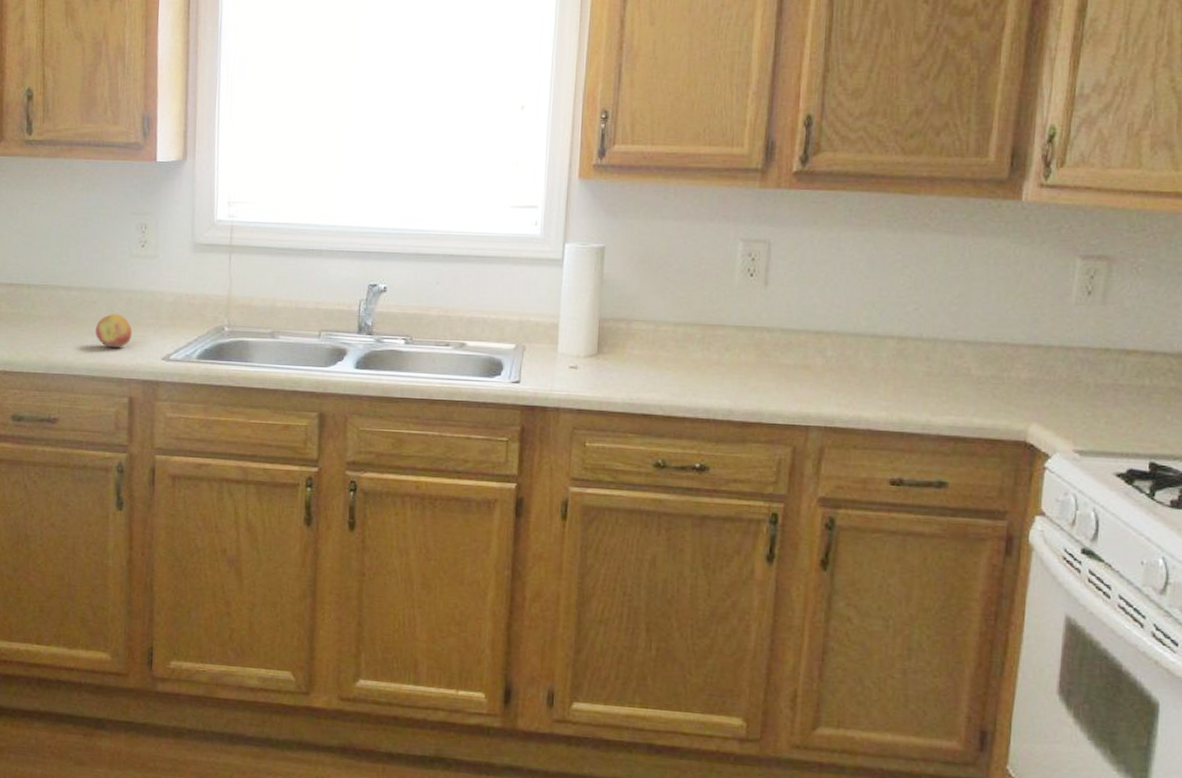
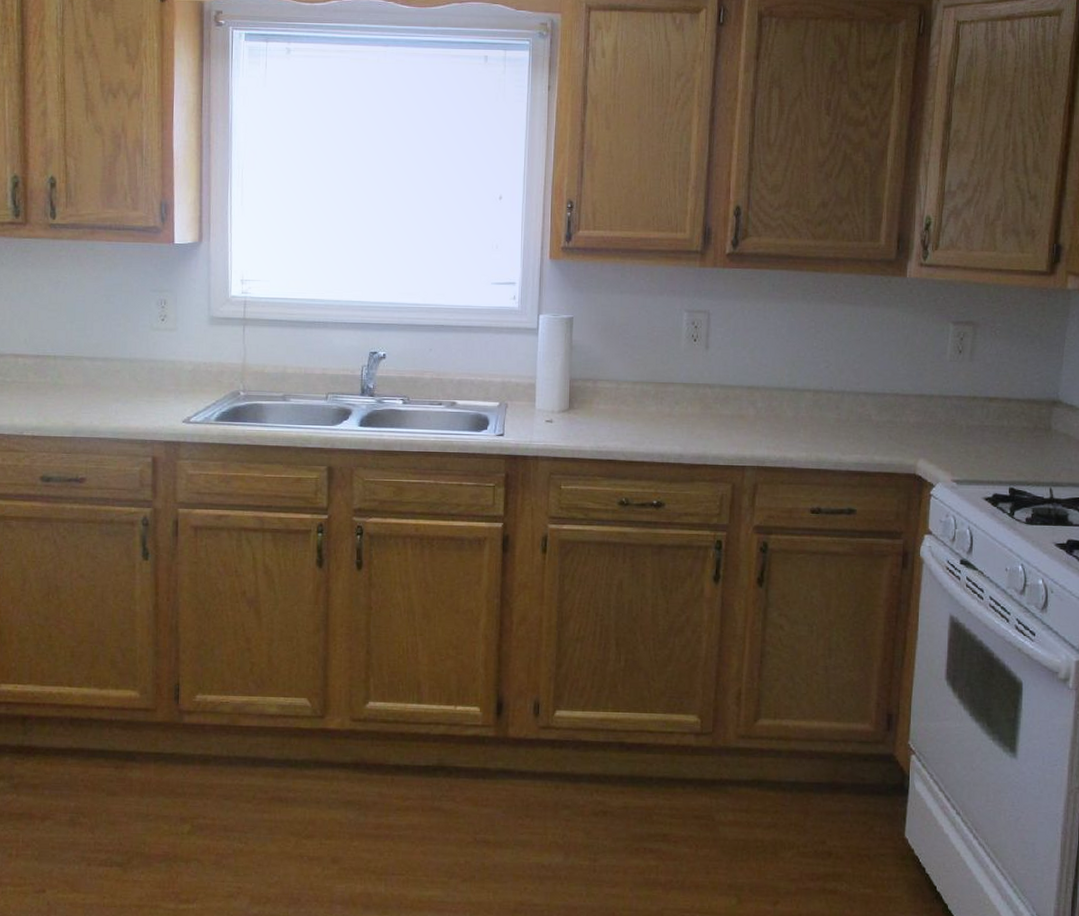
fruit: present [95,314,133,348] -> none [119,382,155,412]

